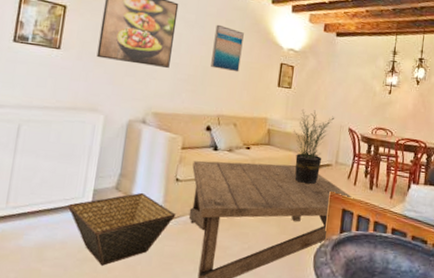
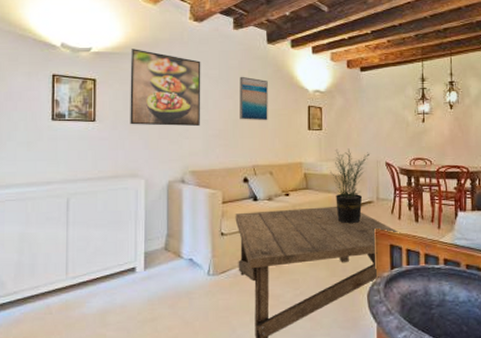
basket: present [67,192,176,266] -> none [122,250,225,325]

